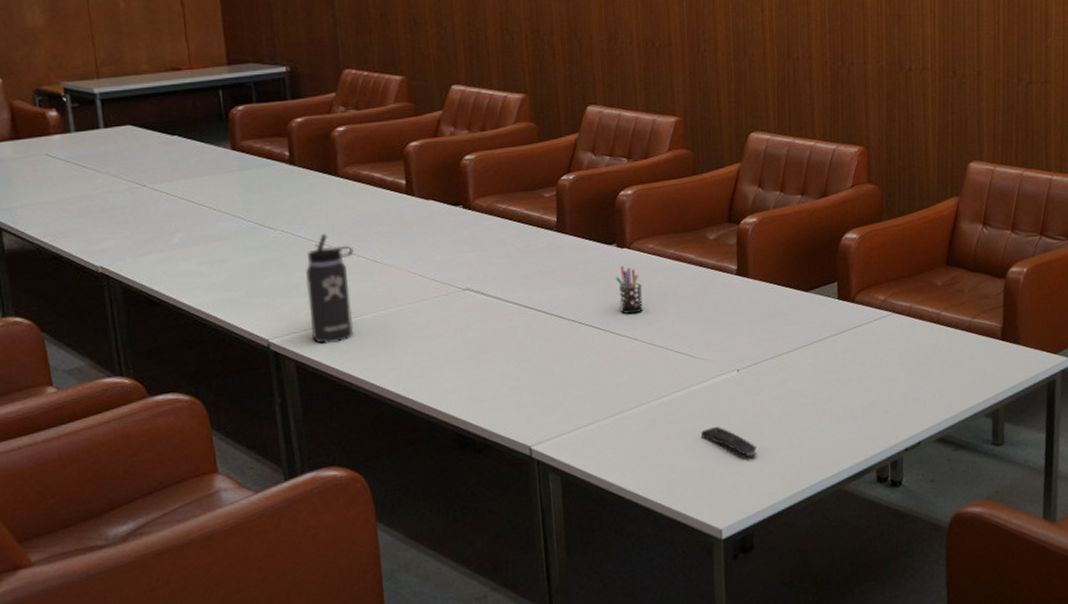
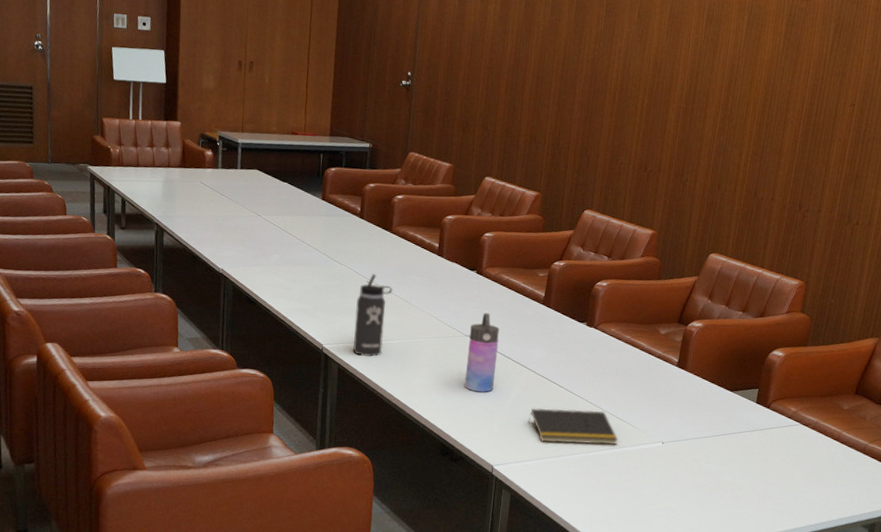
water bottle: none [467,255,513,358] -> present [465,312,499,392]
notepad: none [565,348,684,402] -> present [528,408,619,445]
pen holder: present [616,266,643,315] -> none [580,341,600,381]
remote control: present [701,426,757,456] -> none [624,483,666,513]

